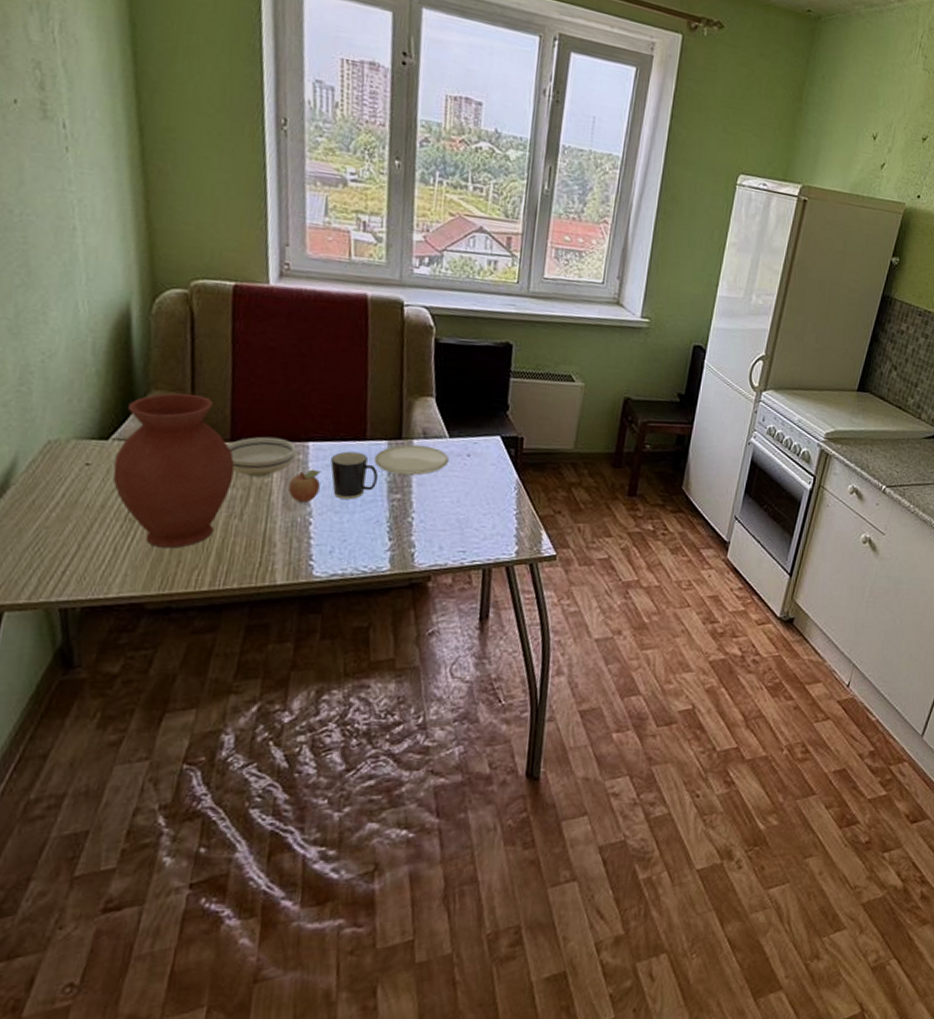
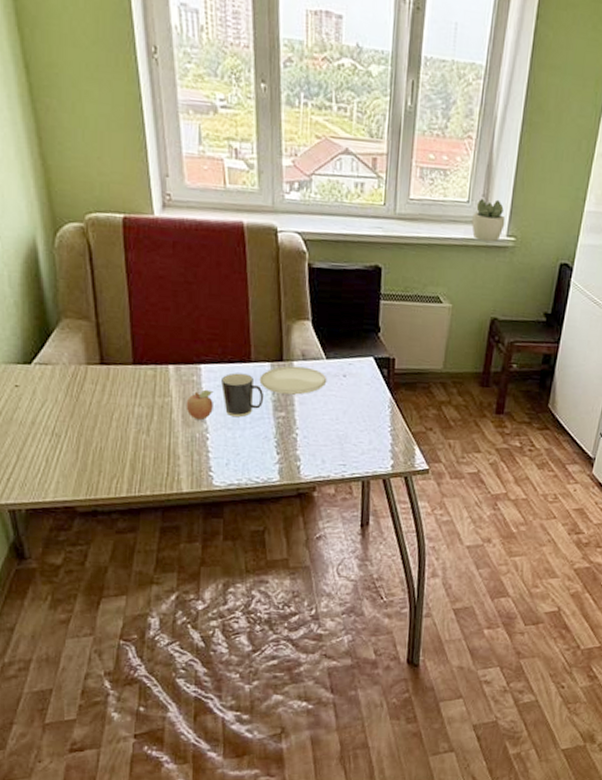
vase: present [112,393,235,548] -> none [38,320,139,460]
bowl: present [226,436,296,476] -> none [130,360,190,396]
succulent plant: none [606,279,640,323] -> present [472,197,506,242]

